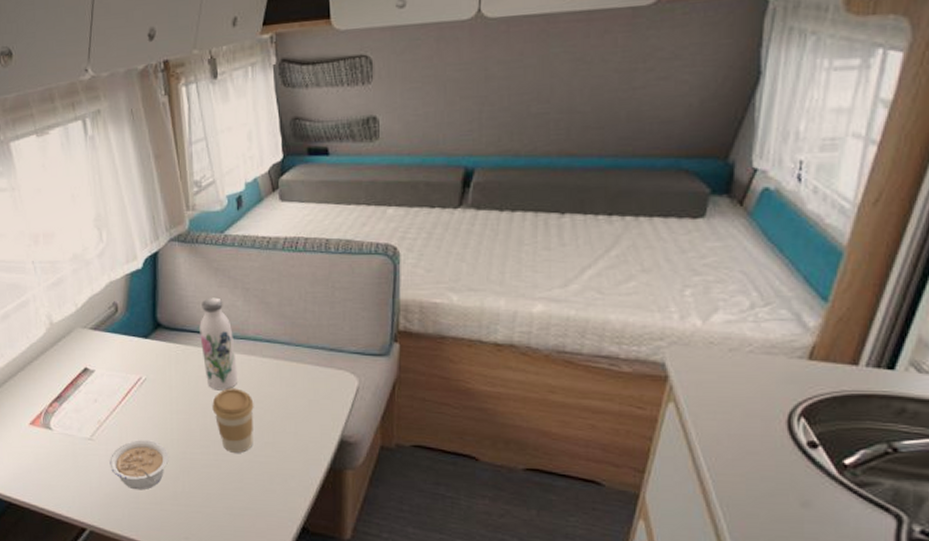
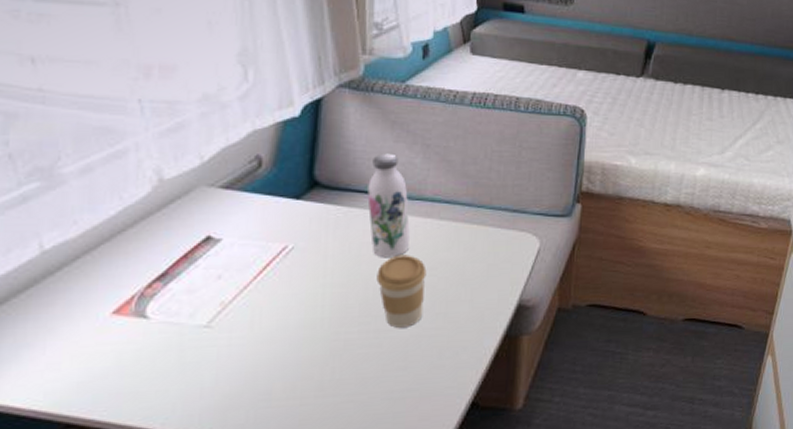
legume: present [108,440,169,490] -> none [231,321,317,385]

